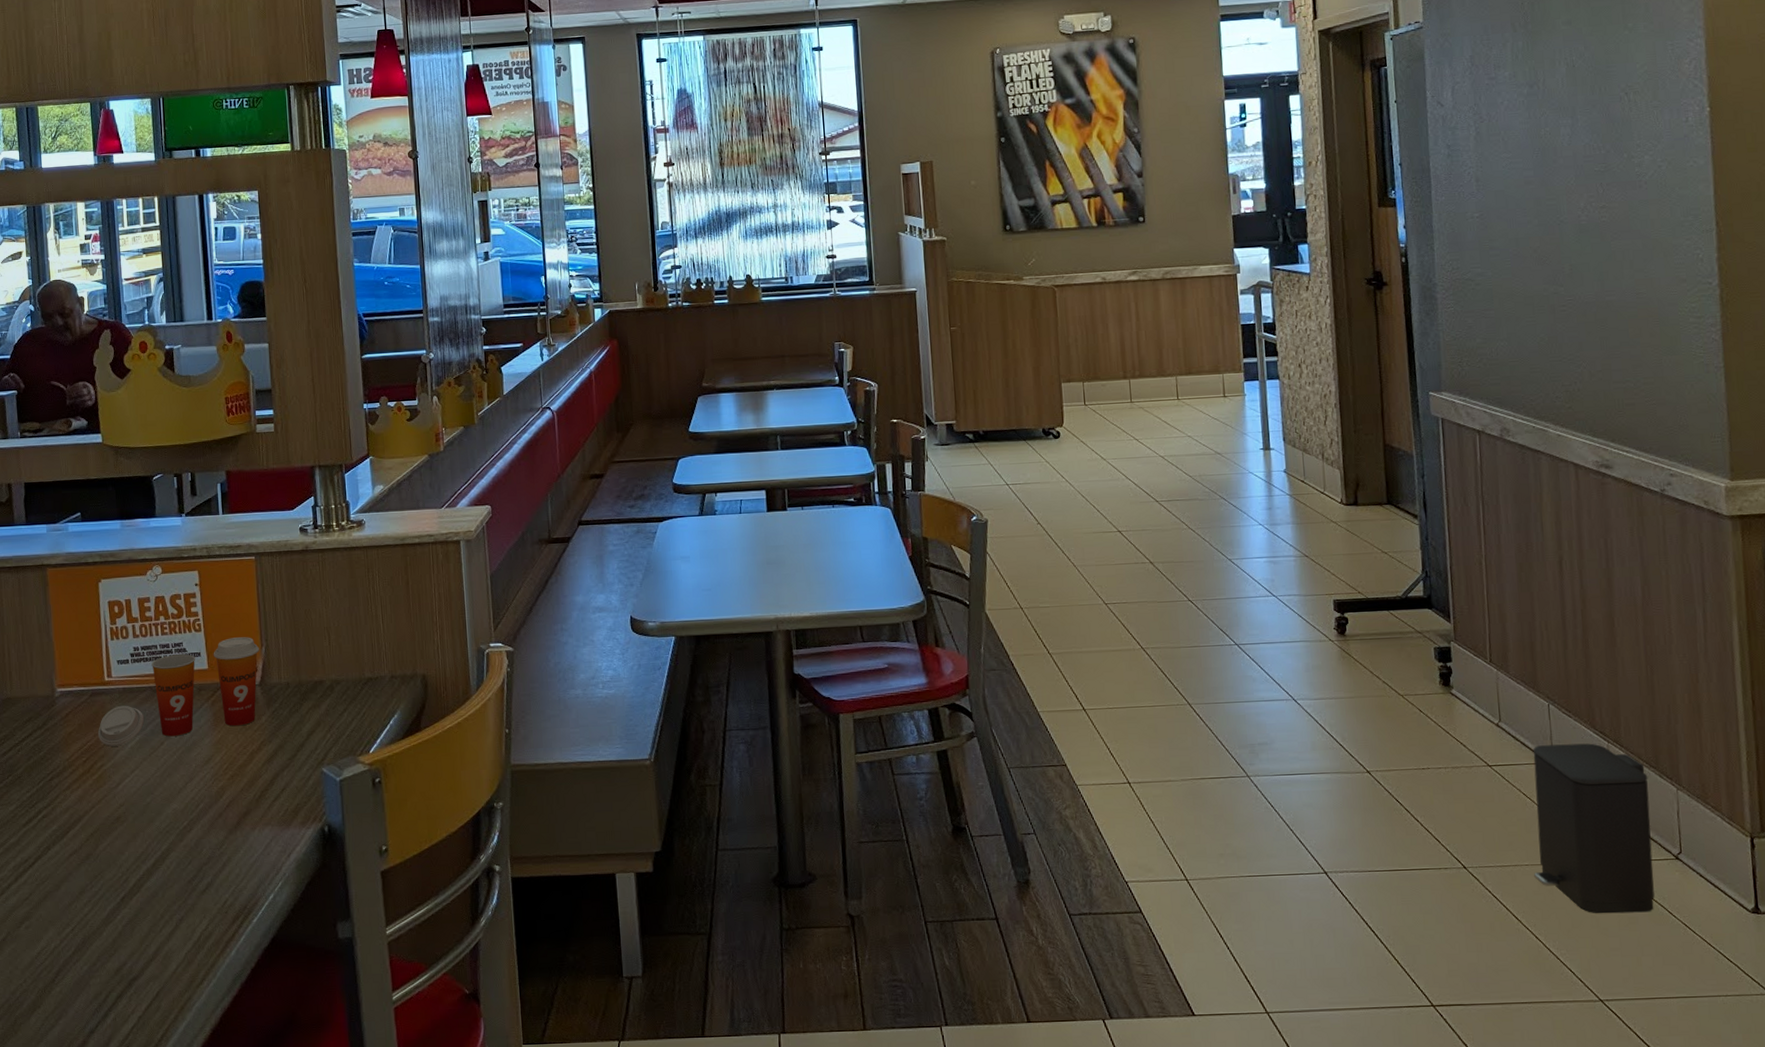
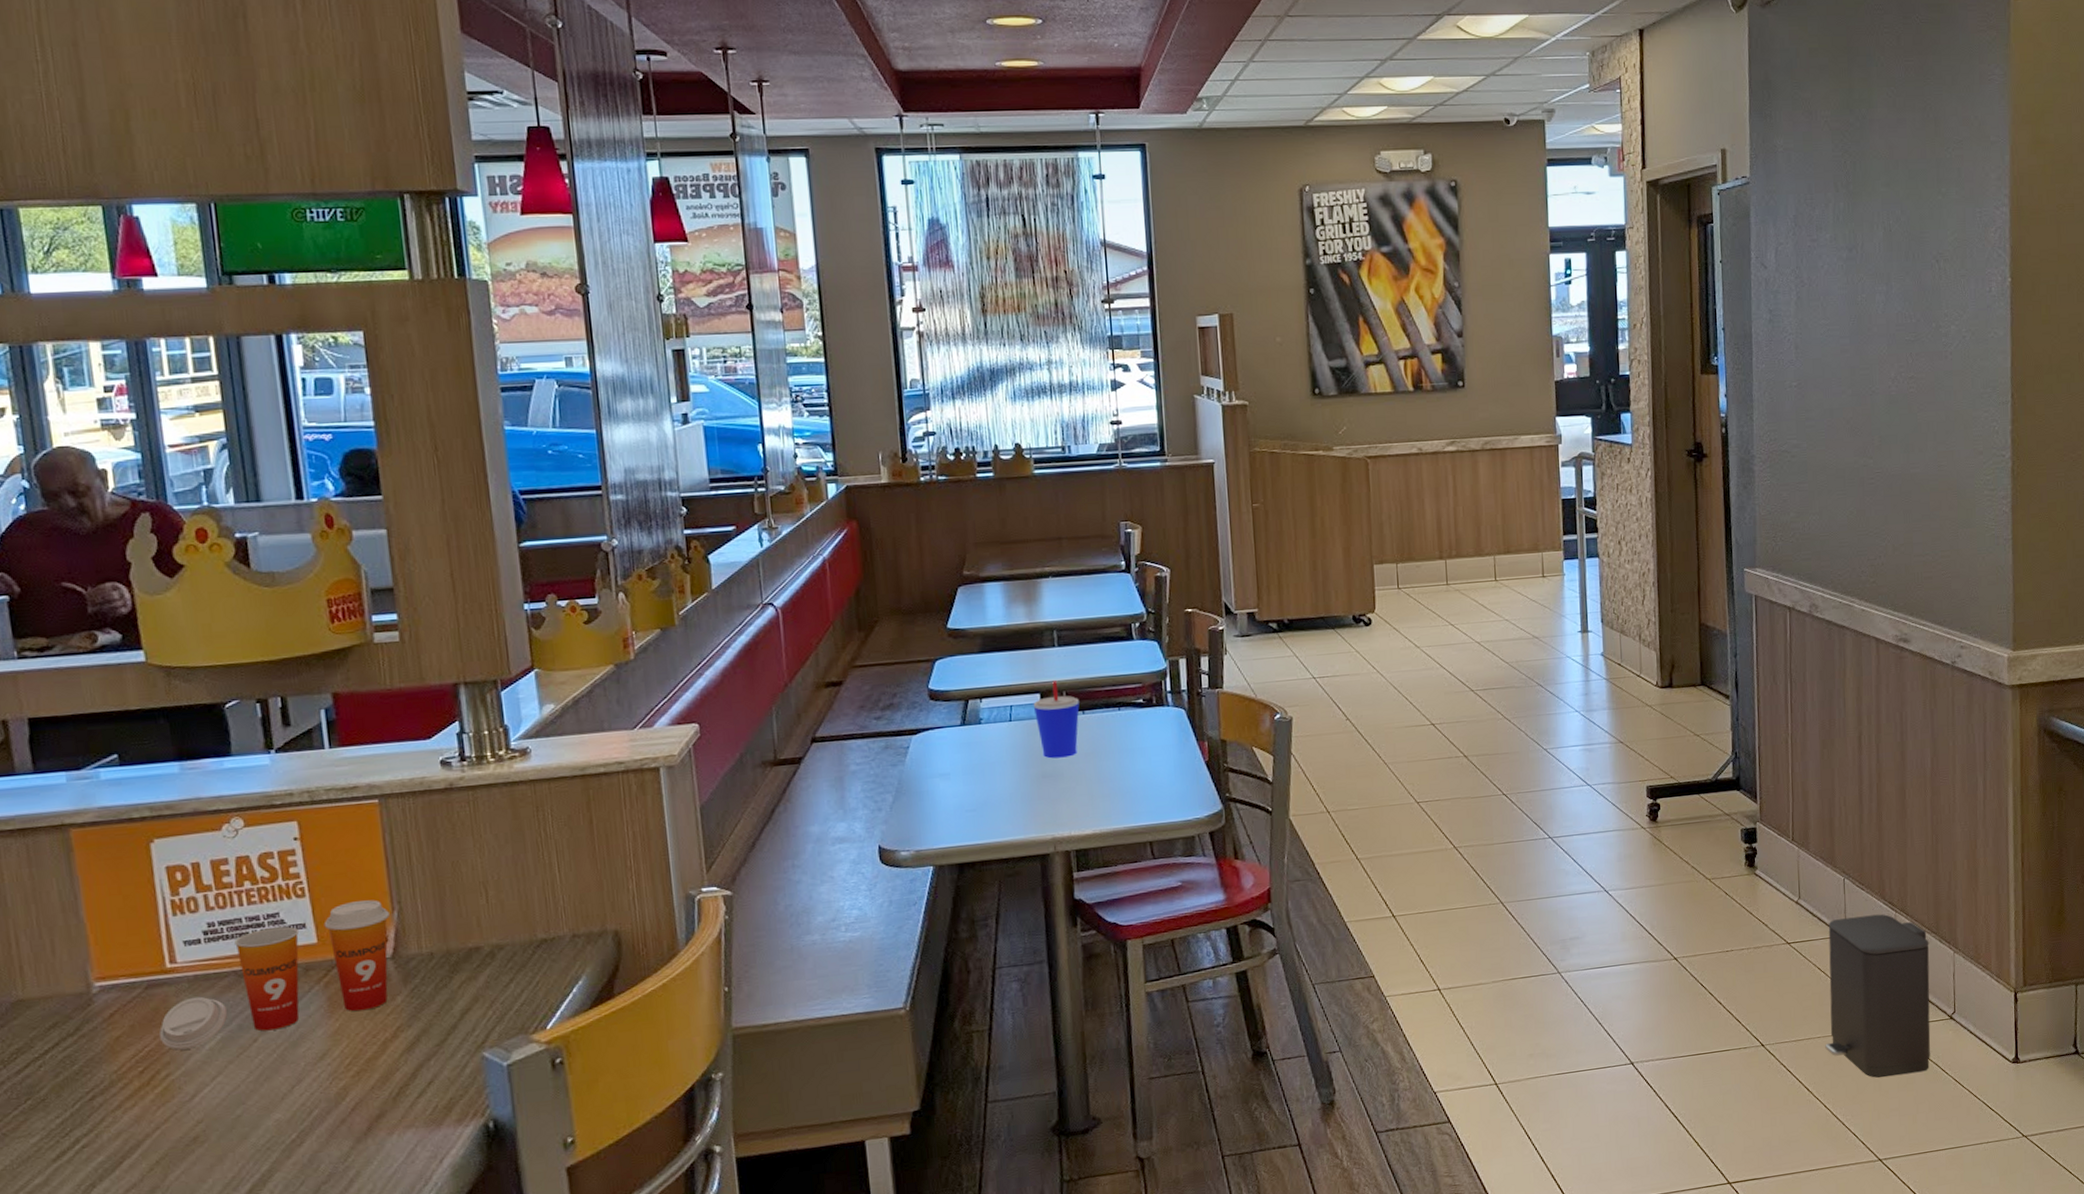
beverage cup: none [759,479,799,548] -> present [1033,681,1080,759]

